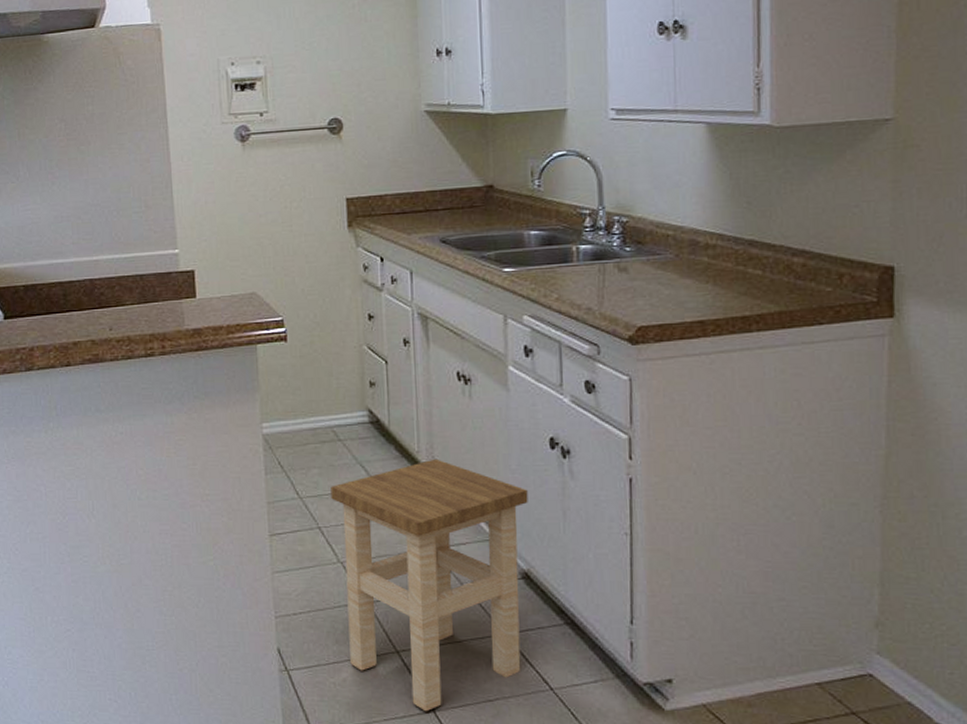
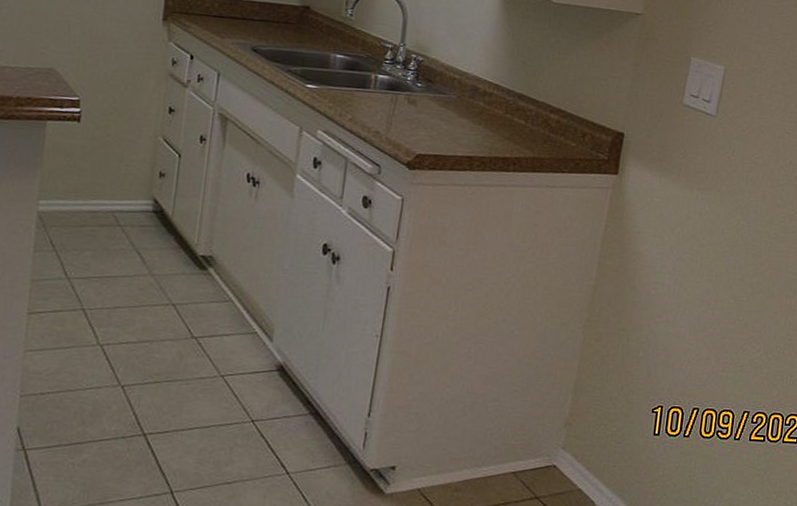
stool: present [330,458,528,712] -> none [94,252,296,493]

